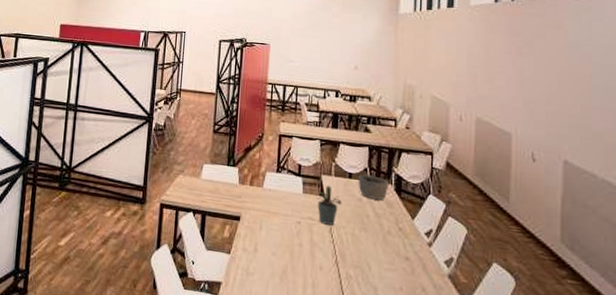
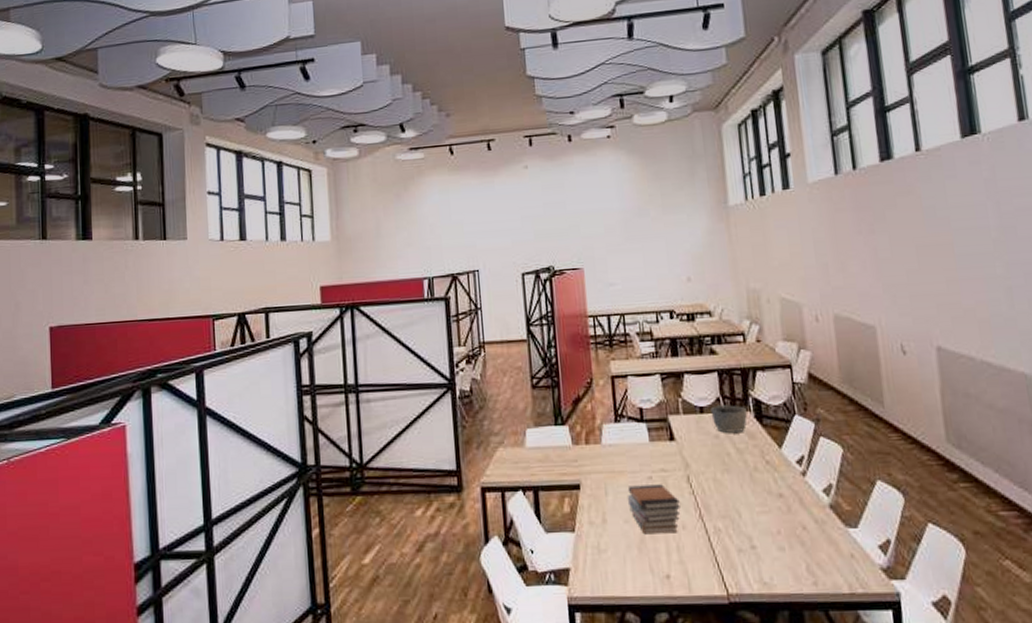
book stack: none [277,226,321,272] -> present [627,484,681,535]
potted plant: present [316,185,342,226] -> none [666,426,697,474]

